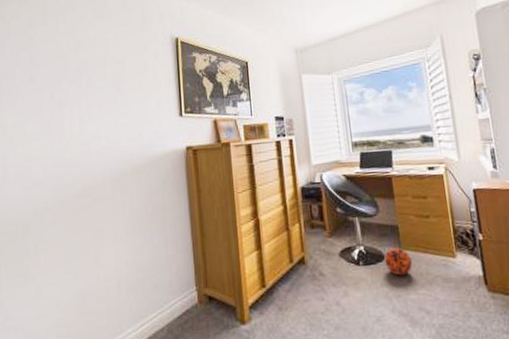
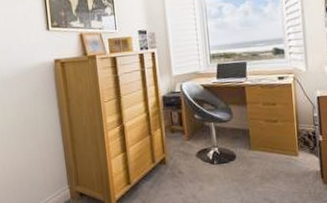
decorative ball: present [384,247,412,276] -> none [236,148,260,172]

